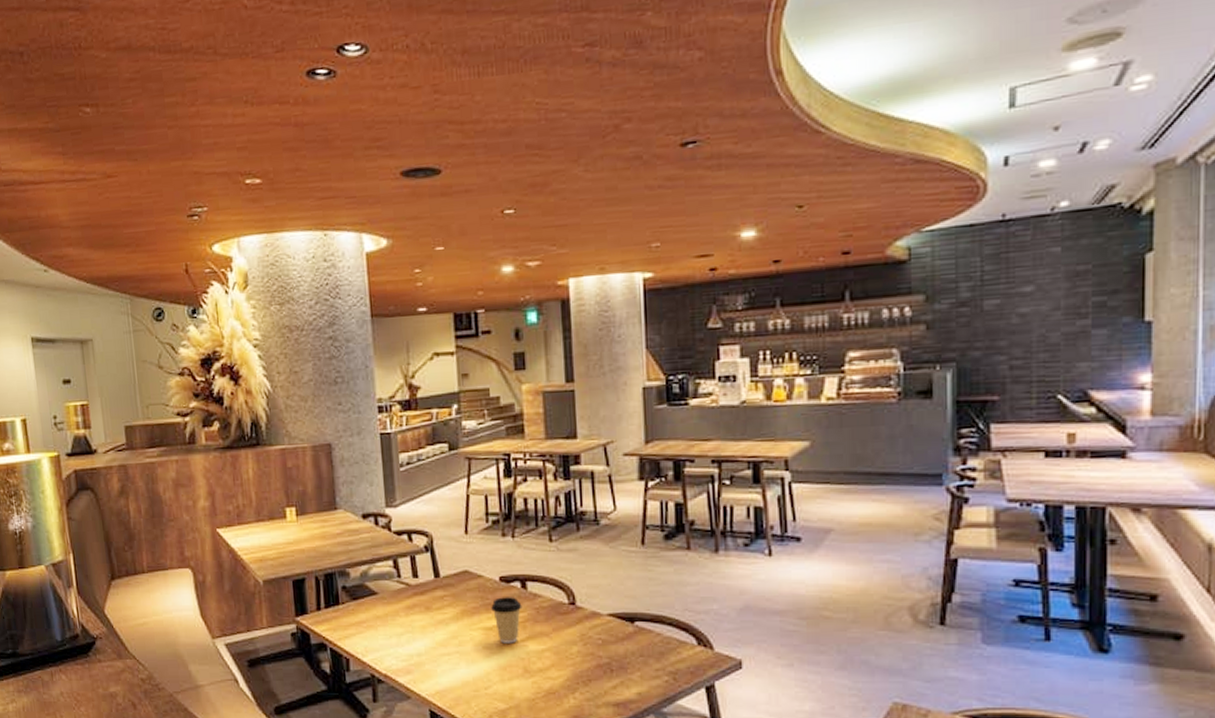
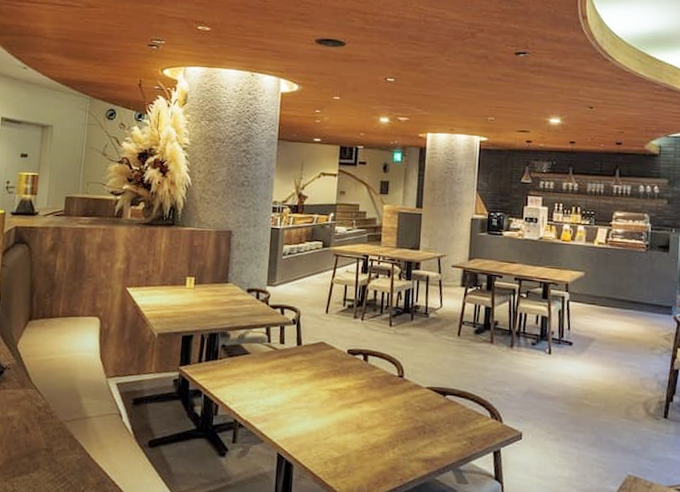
coffee cup: present [491,597,522,643] -> none [338,366,362,404]

